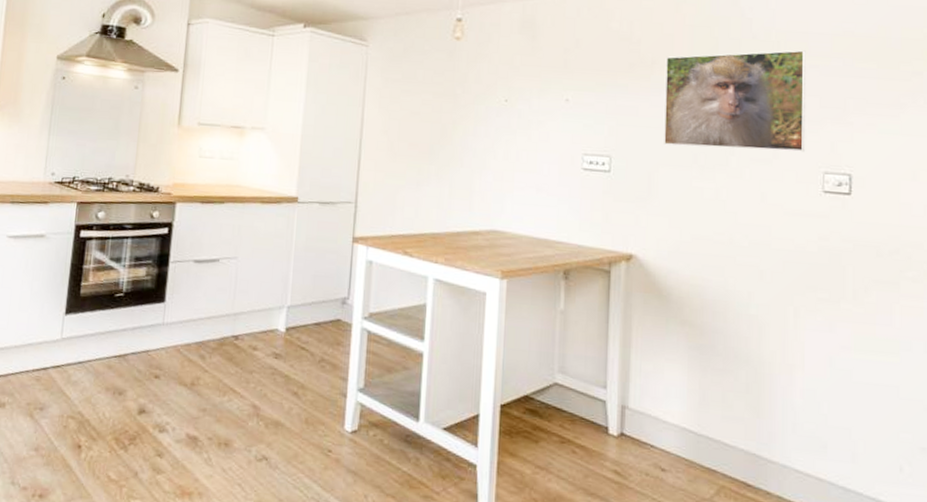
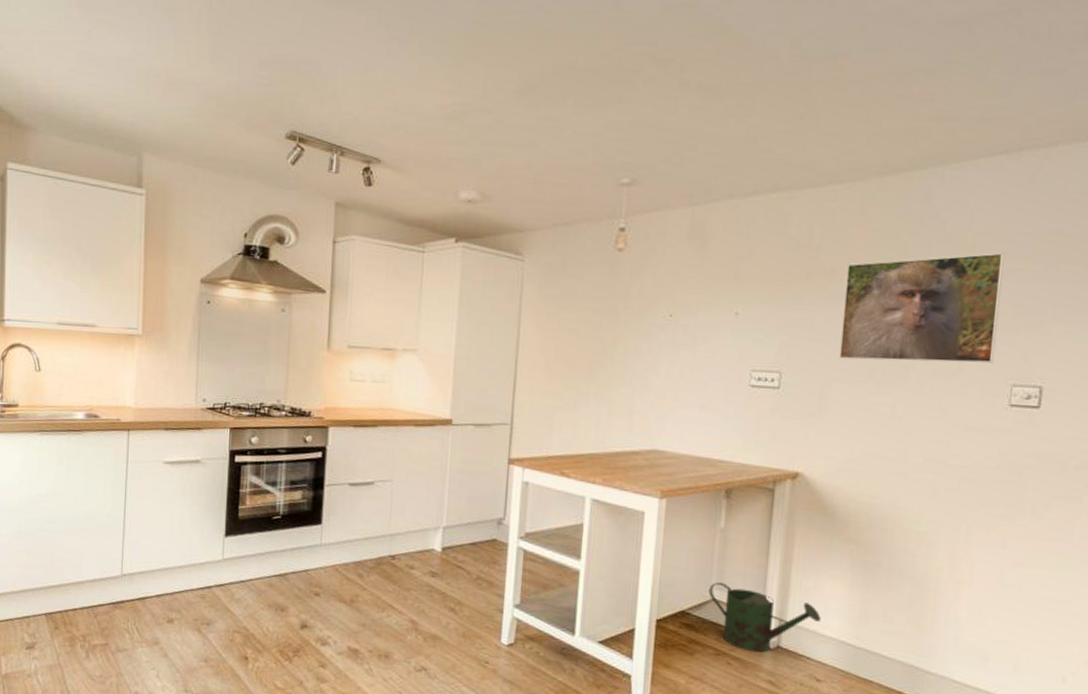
watering can: none [551,366,662,441] -> present [709,582,821,653]

